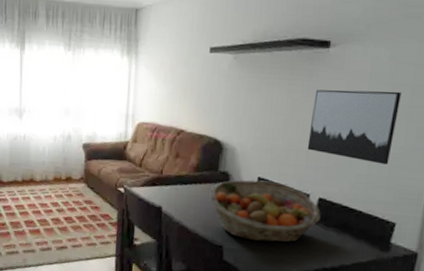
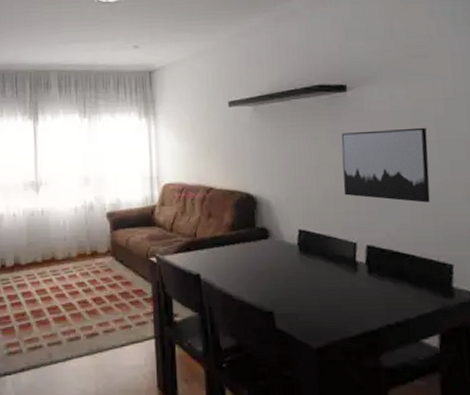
fruit basket: present [209,180,321,243] -> none [250,233,373,302]

